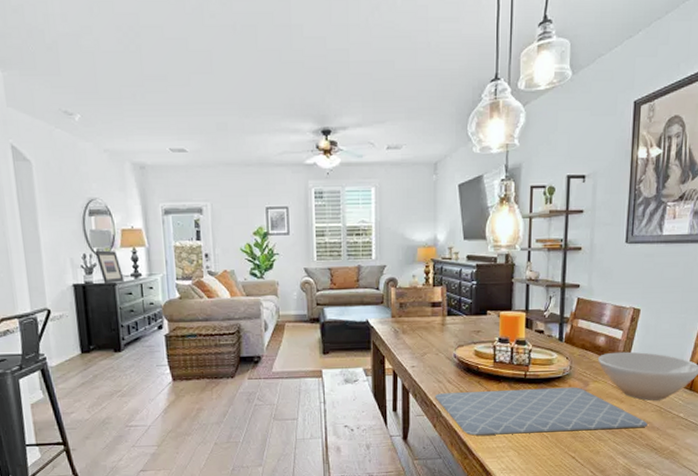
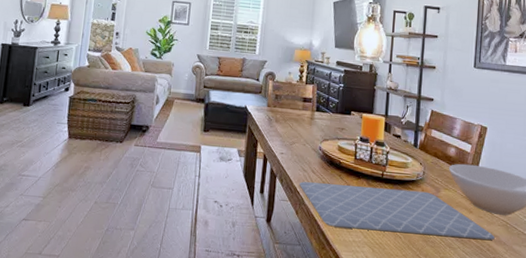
picture frame: present [95,250,124,284] -> none [25,18,45,47]

